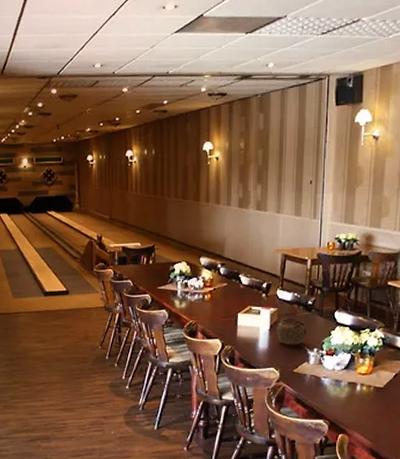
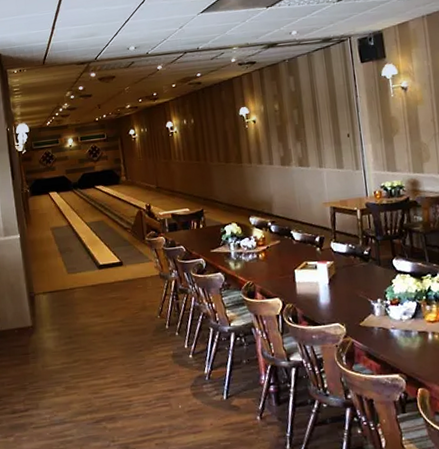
teapot: present [276,318,307,345] -> none [336,269,368,298]

